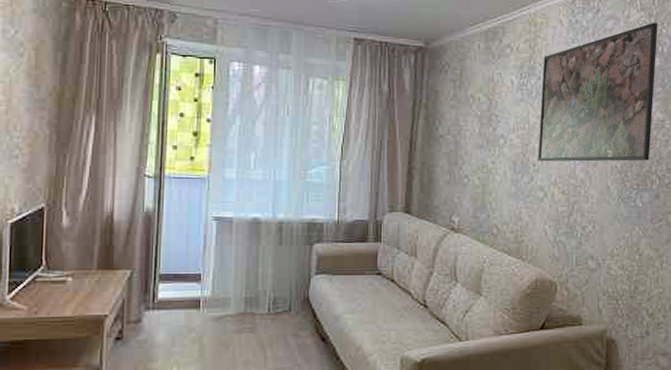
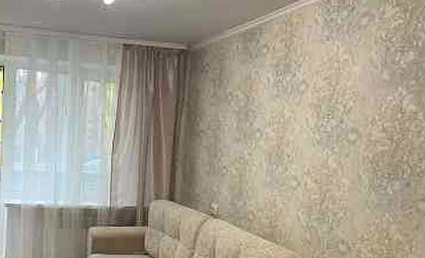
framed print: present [538,22,658,162] -> none [292,17,413,153]

